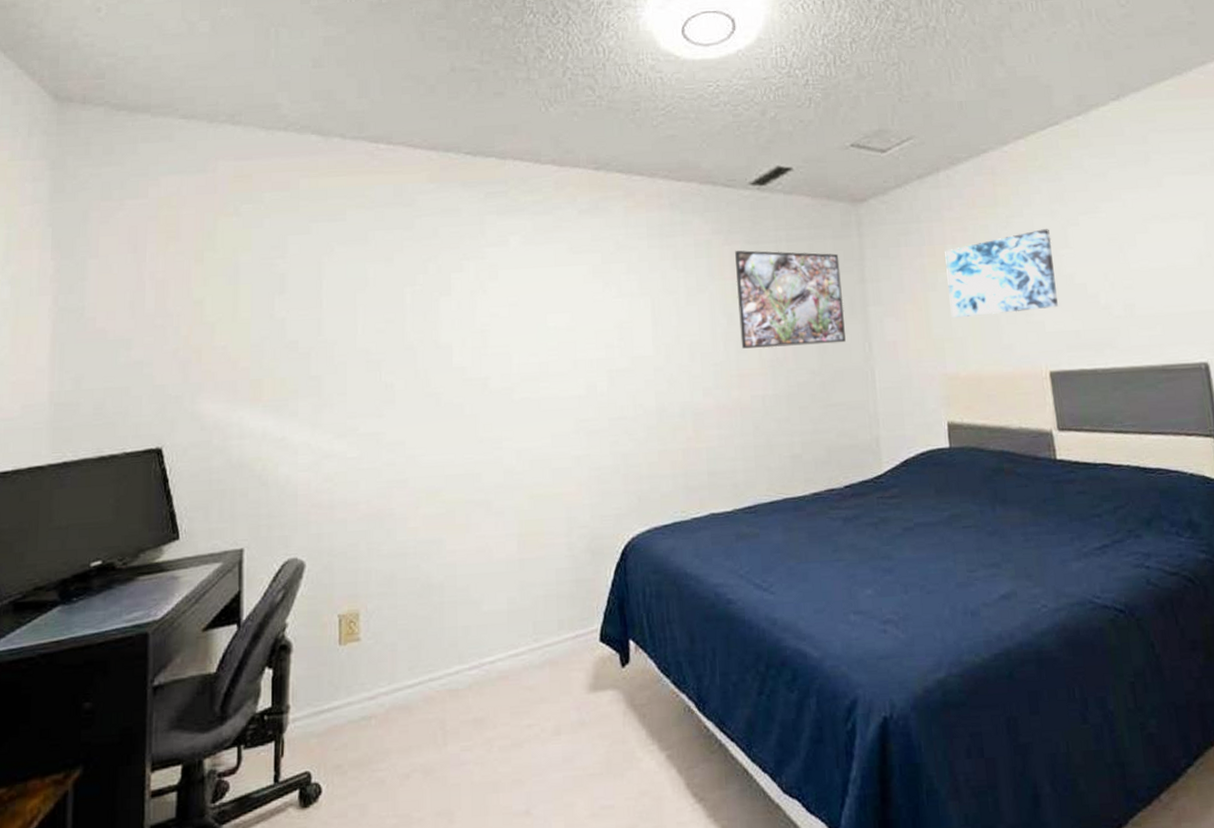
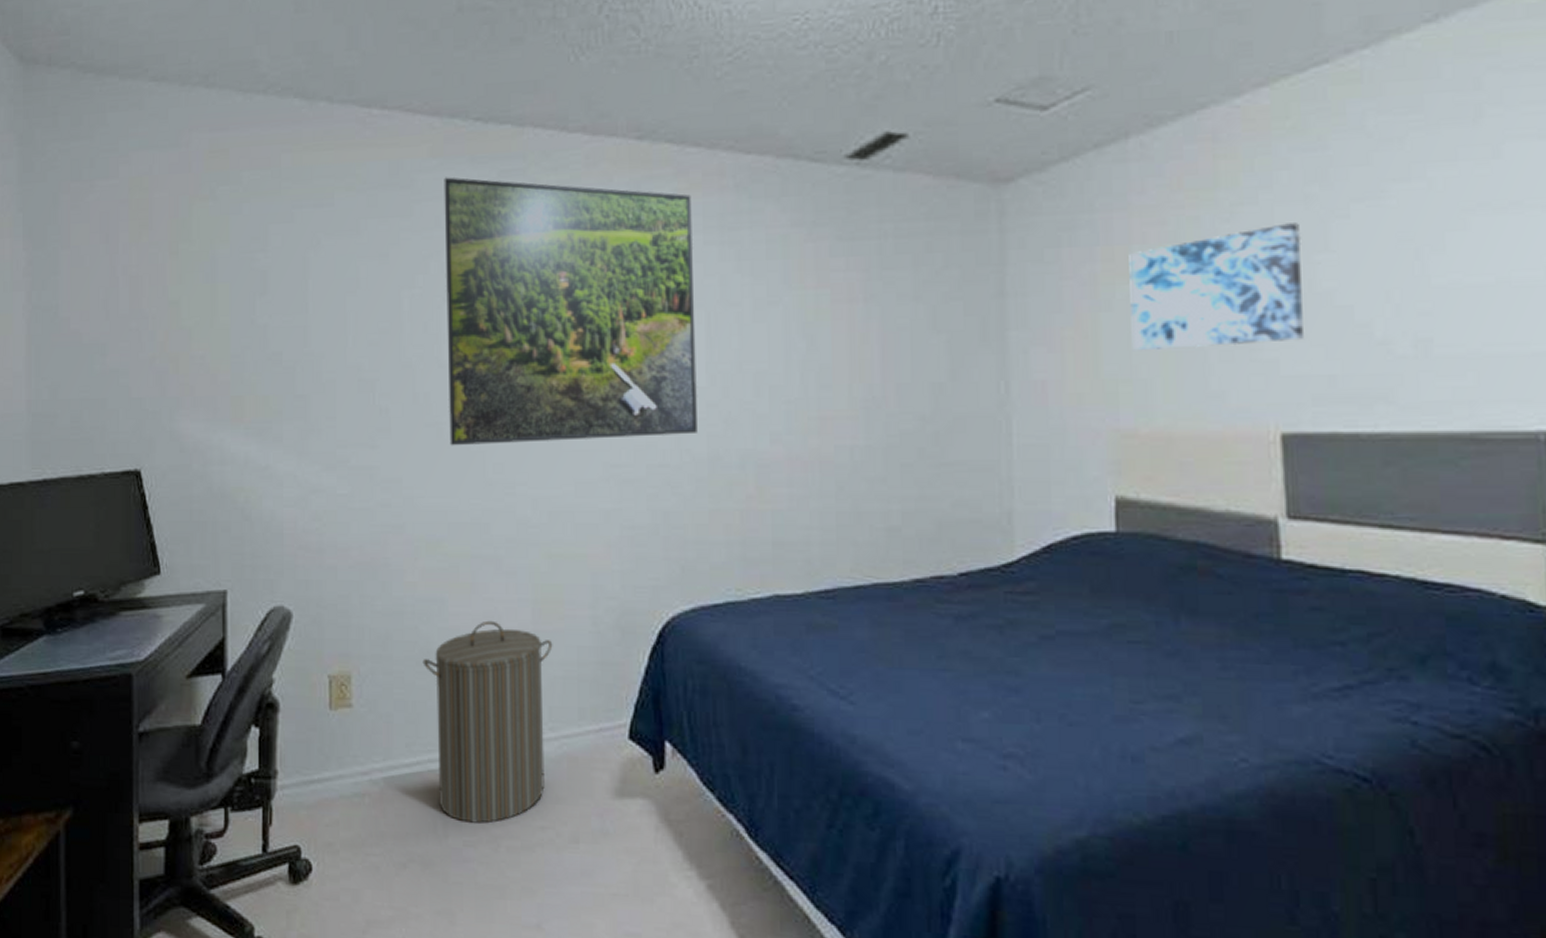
laundry hamper: none [423,554,536,730] -> present [422,620,553,823]
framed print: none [440,197,648,412] -> present [444,177,697,446]
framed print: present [735,250,846,349] -> none [821,249,972,384]

